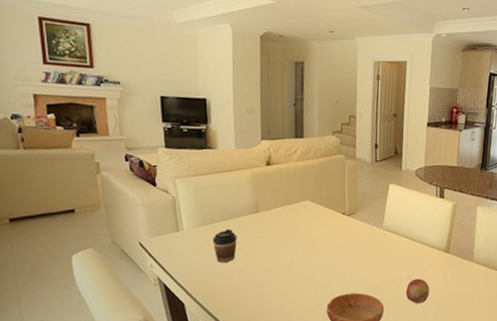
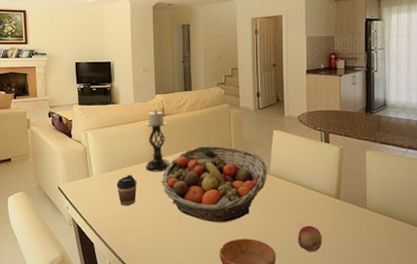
candle holder: none [247,158,276,226] -> present [145,110,170,172]
fruit basket: none [265,198,381,279] -> present [161,145,267,223]

